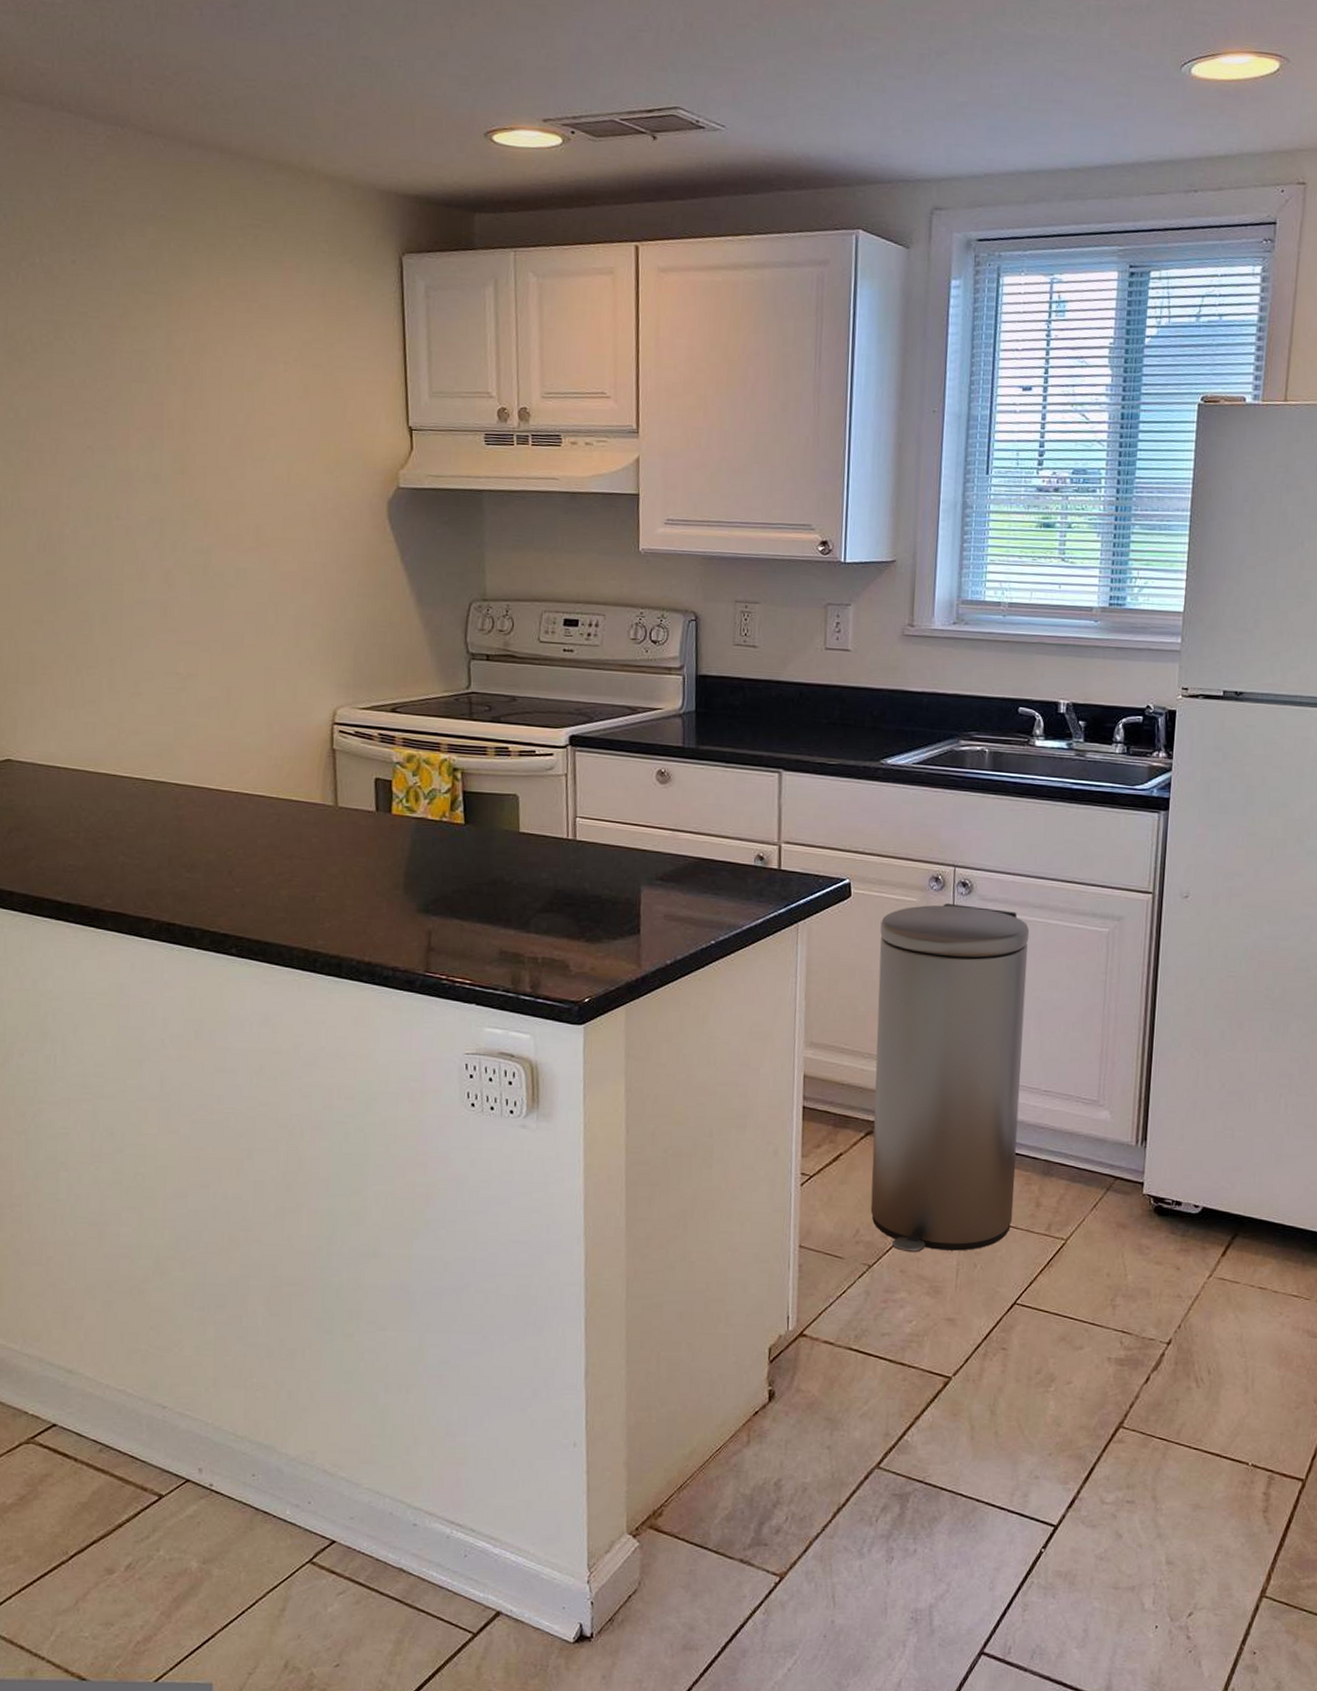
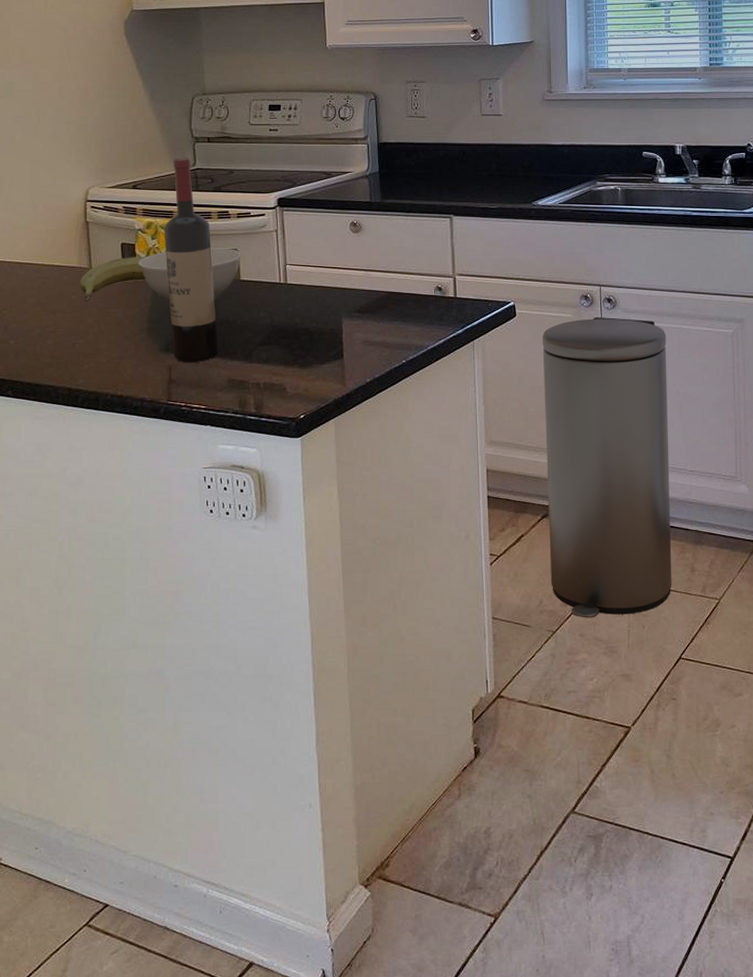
fruit: none [321,795,405,846] -> present [79,257,146,301]
bowl: none [395,791,522,855] -> present [138,248,241,303]
wine bottle: none [427,677,490,928] -> present [164,157,219,362]

